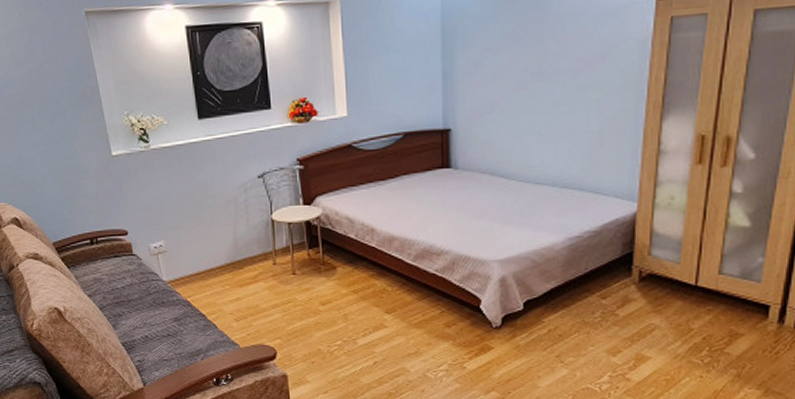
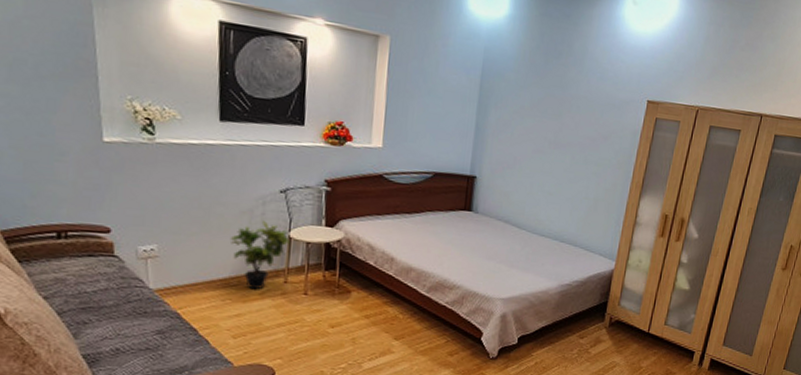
potted plant: none [221,207,273,274] -> present [230,221,290,290]

